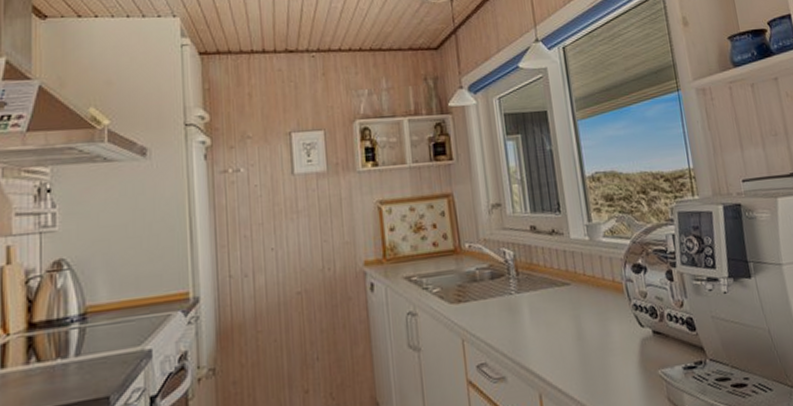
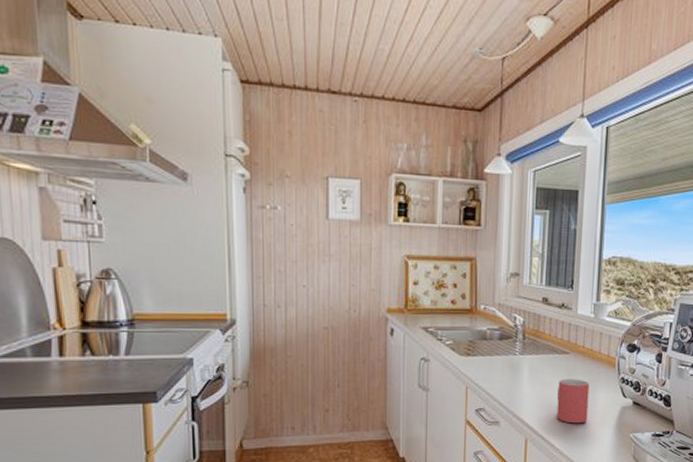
mug: none [564,312,606,368] -> present [556,379,590,424]

